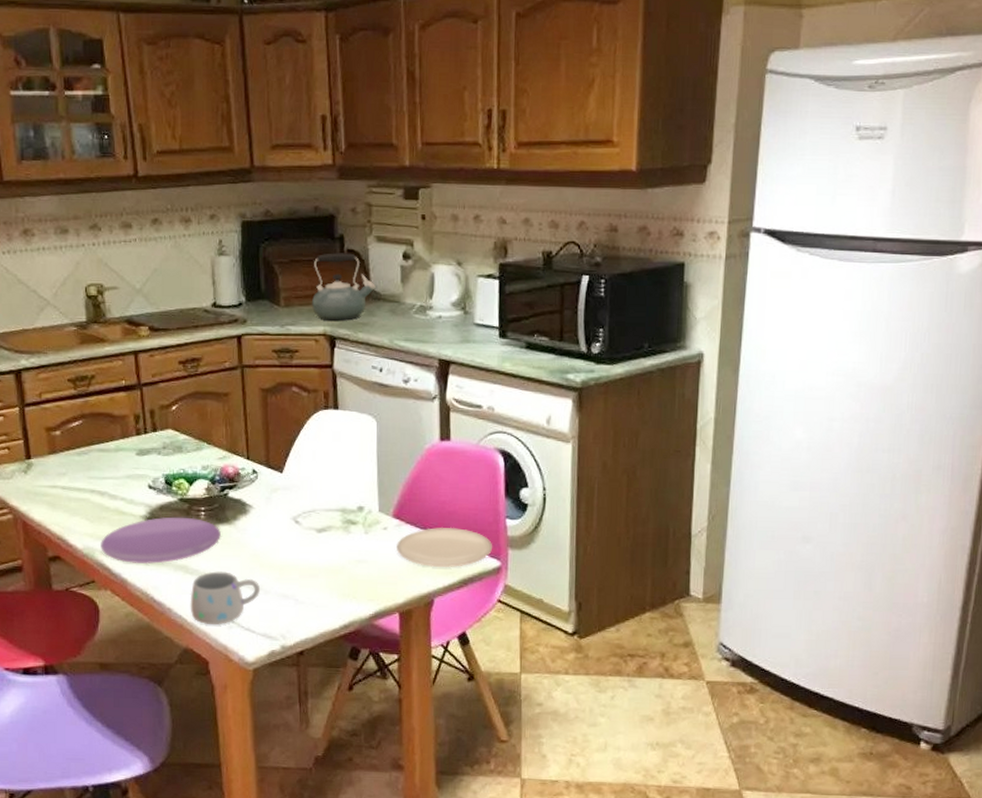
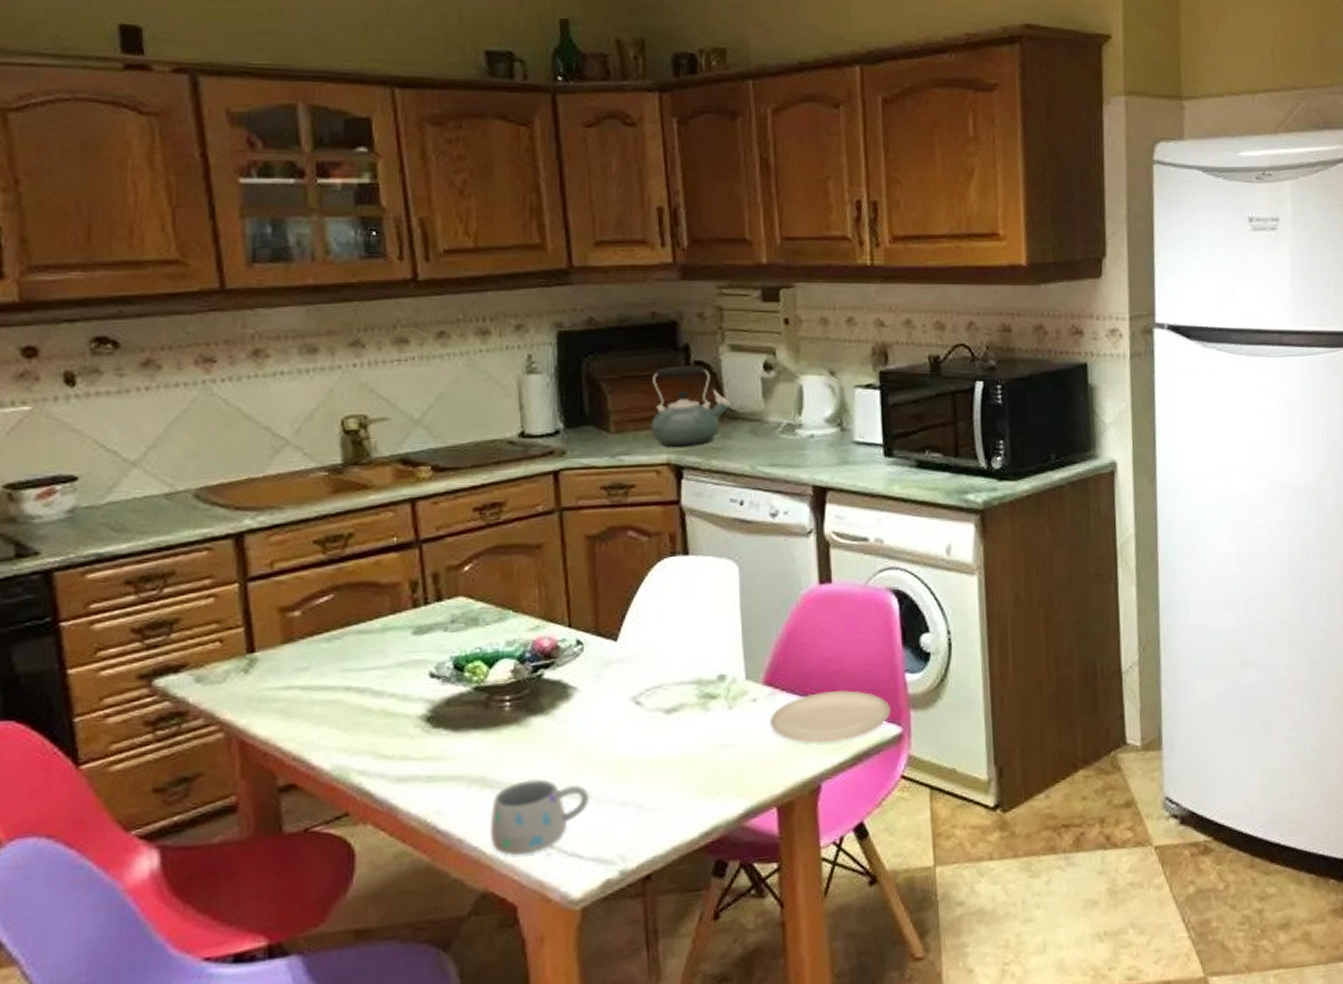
plate: present [101,517,222,565] -> none [358,710,535,783]

